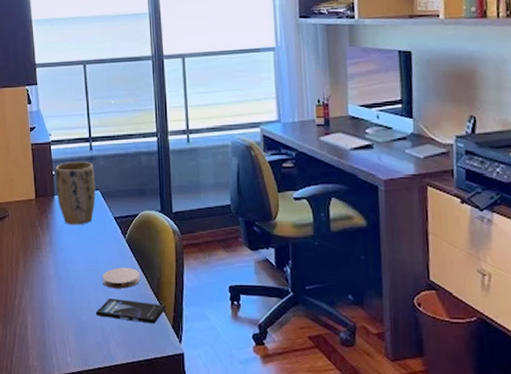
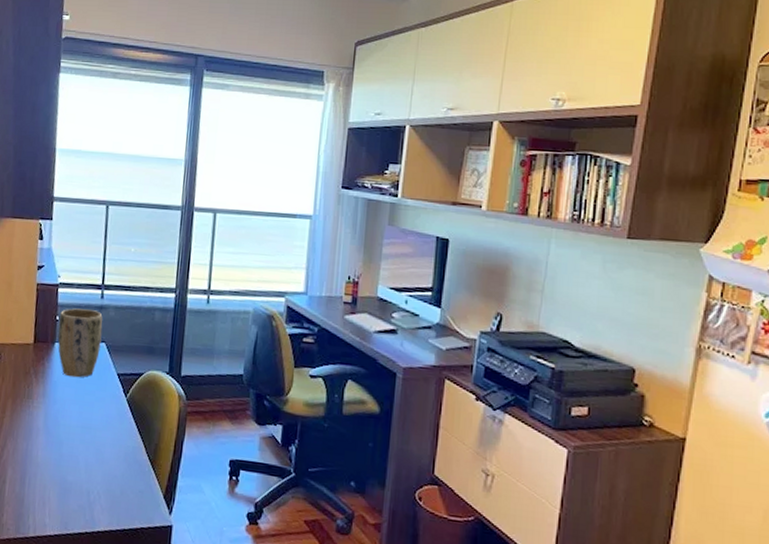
smartphone: present [95,297,166,324] -> none [83,459,161,492]
coaster: present [103,268,140,289] -> none [95,428,138,451]

